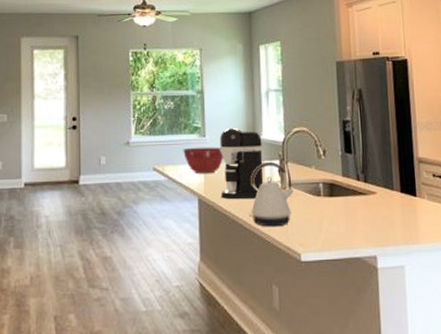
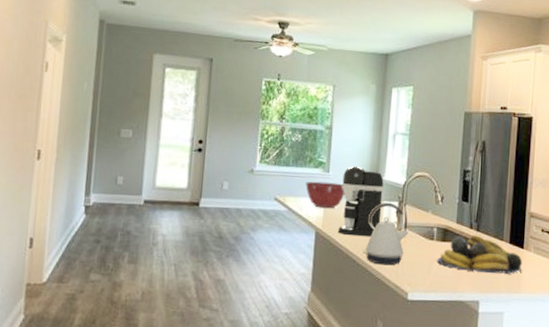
fruit bowl: none [327,187,418,225] -> present [437,235,523,274]

